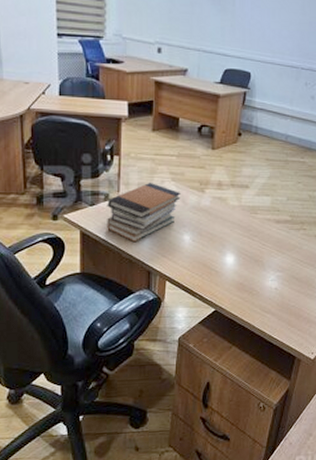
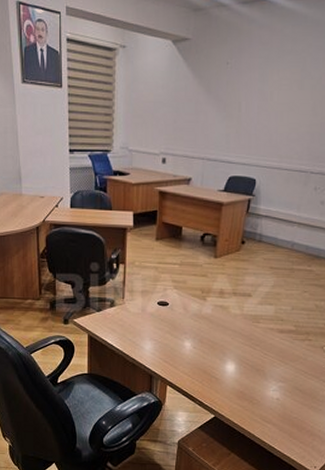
book stack: present [107,183,181,243] -> none [112,290,183,348]

